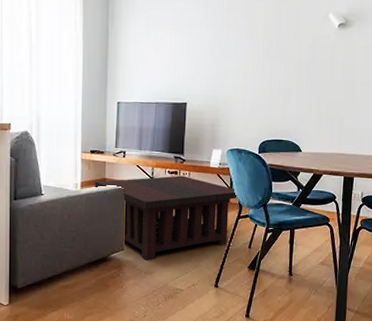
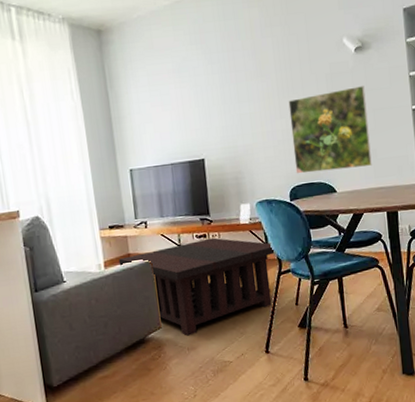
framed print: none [268,59,342,134] -> present [288,86,372,174]

